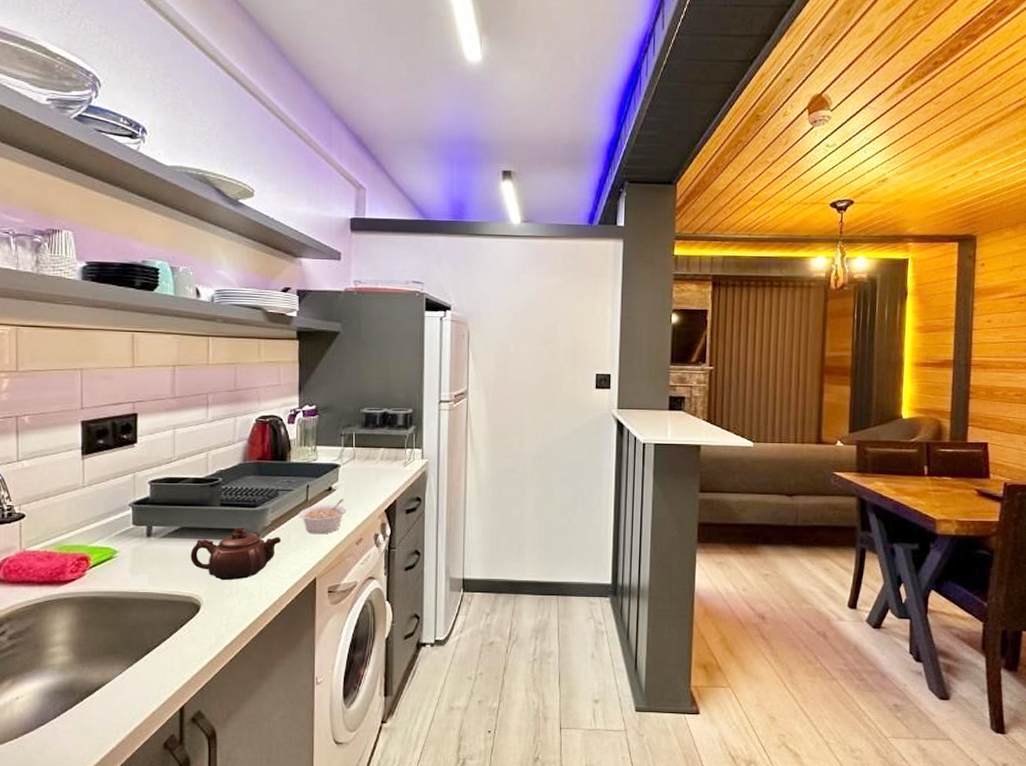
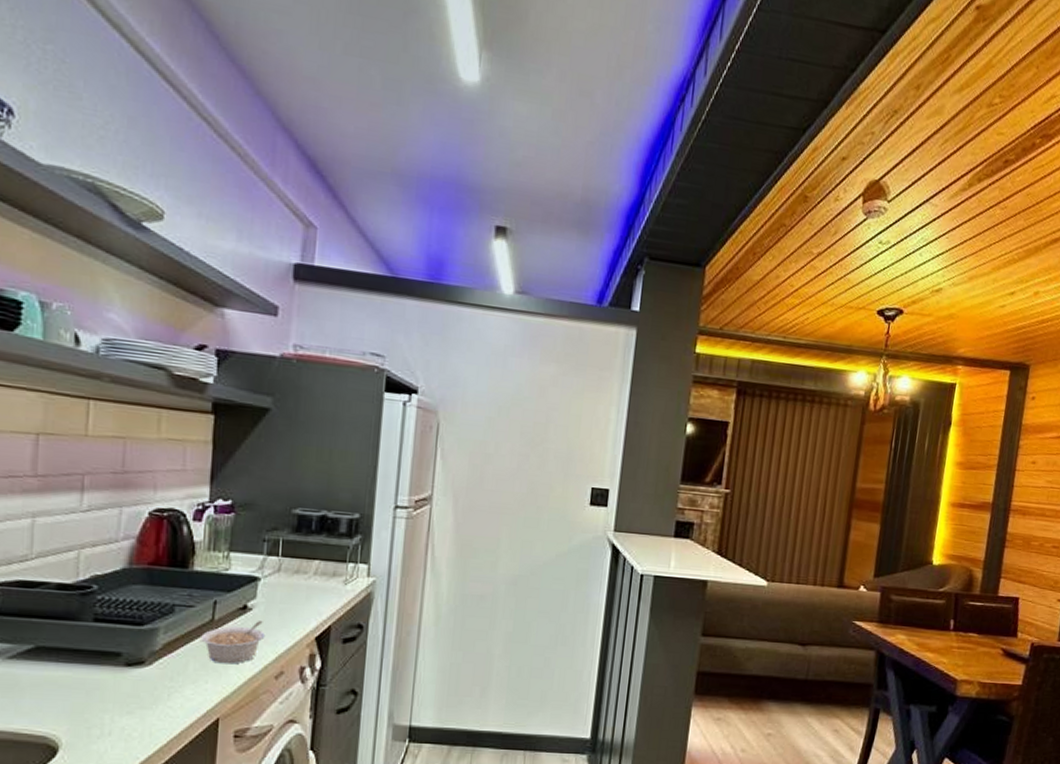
teapot: present [190,526,282,581] -> none [47,649,176,718]

